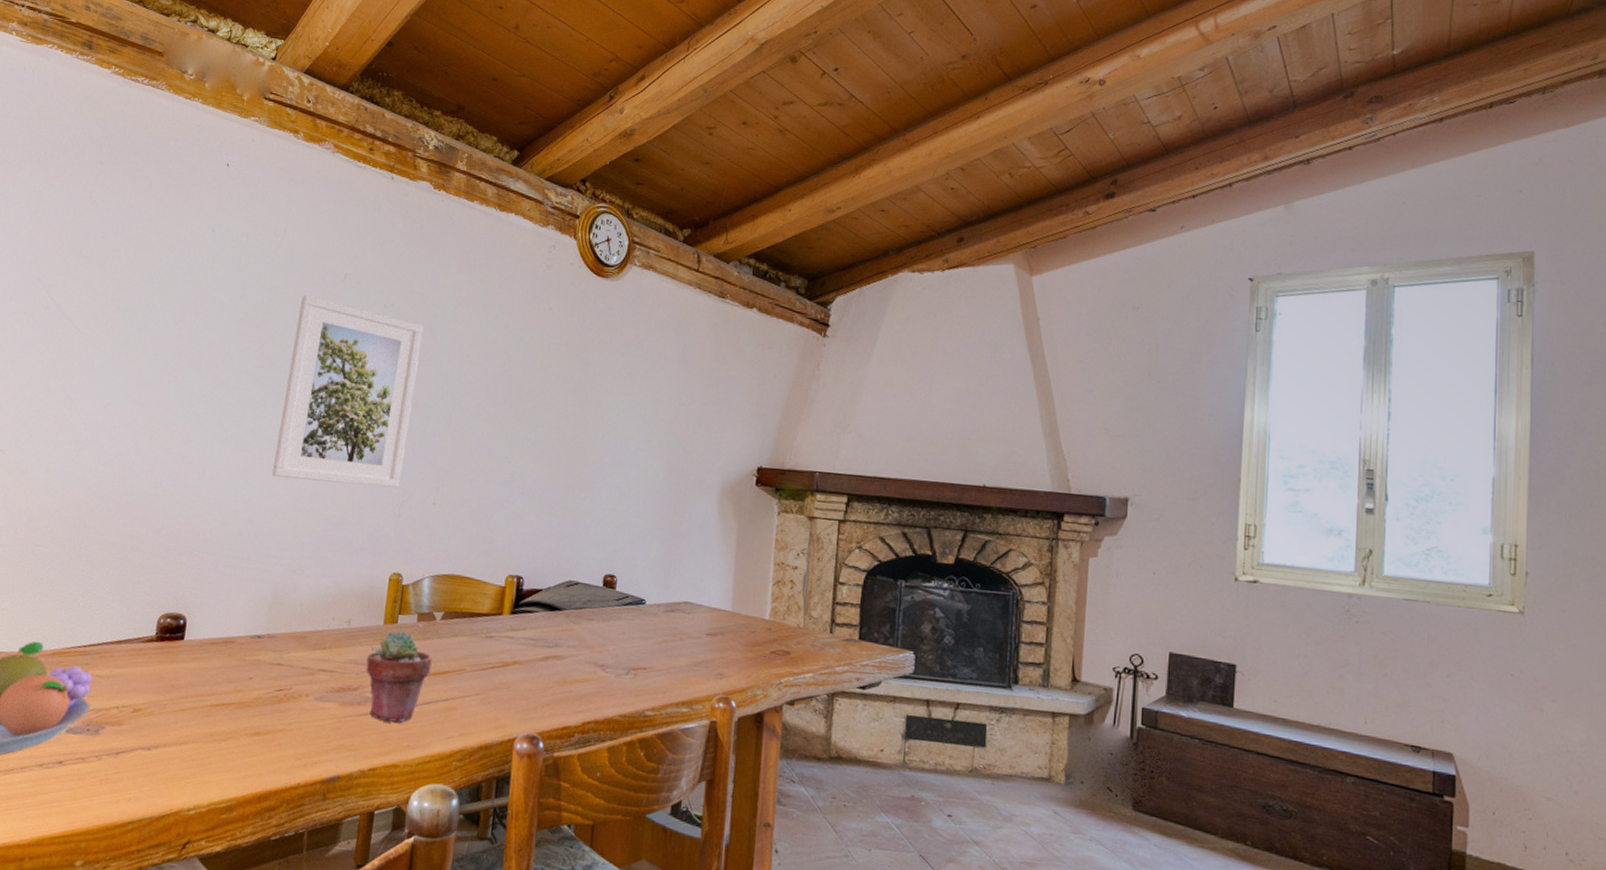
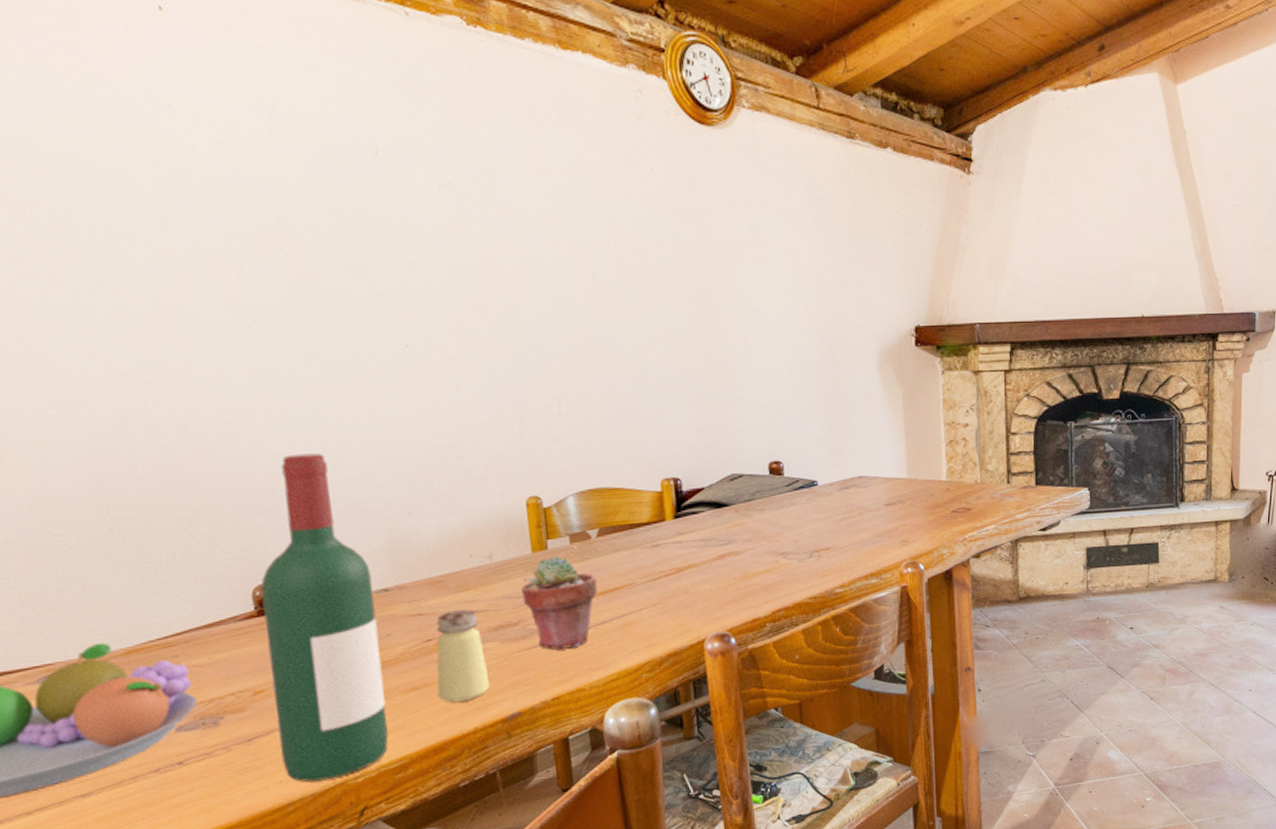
wine bottle: none [136,506,252,807] -> present [261,453,389,782]
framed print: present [271,295,424,489] -> none [323,182,513,411]
saltshaker: none [274,665,325,756] -> present [436,608,489,703]

